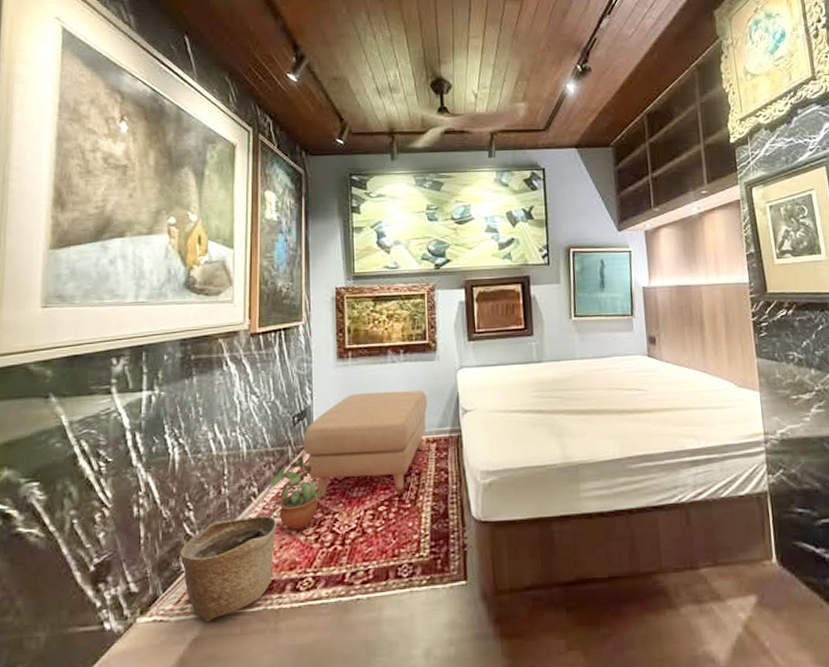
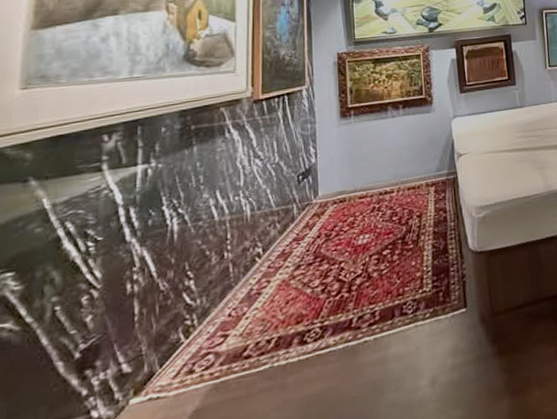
basket: present [180,516,278,623] -> none [179,273,283,392]
potted plant: present [268,455,321,530] -> none [273,211,327,285]
ottoman: present [303,390,428,497] -> none [308,140,426,249]

